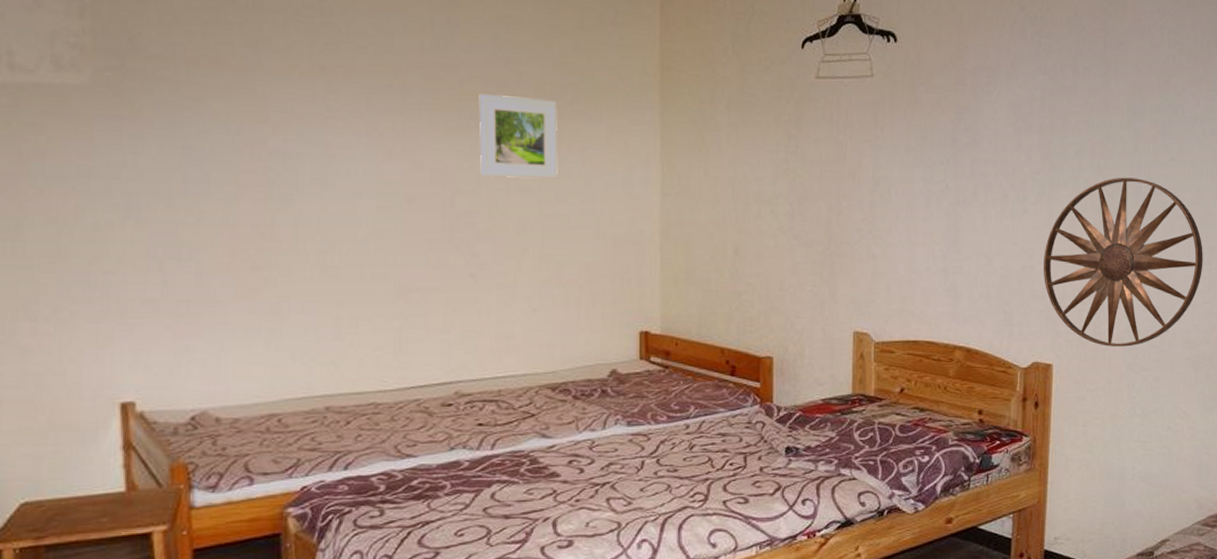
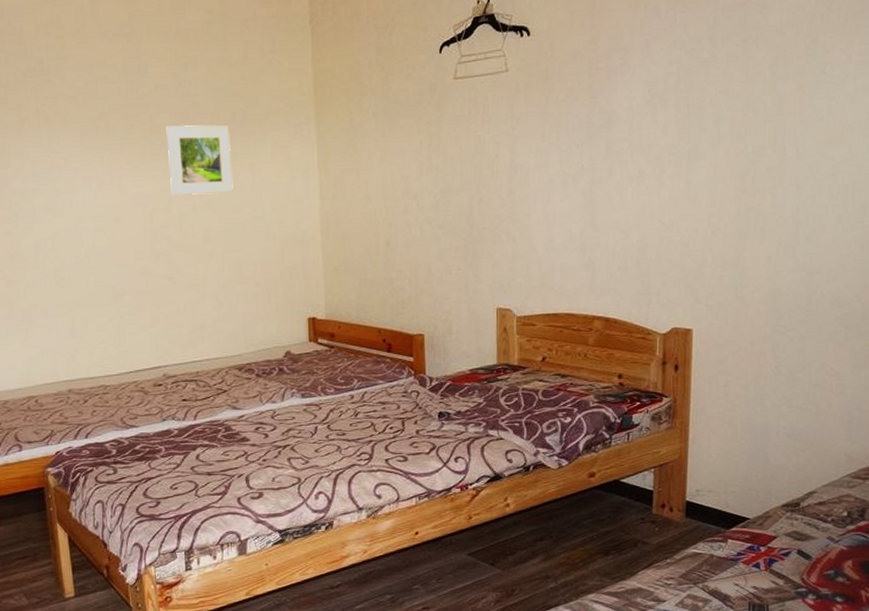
wall art: present [1044,177,1203,347] -> none [682,142,855,310]

